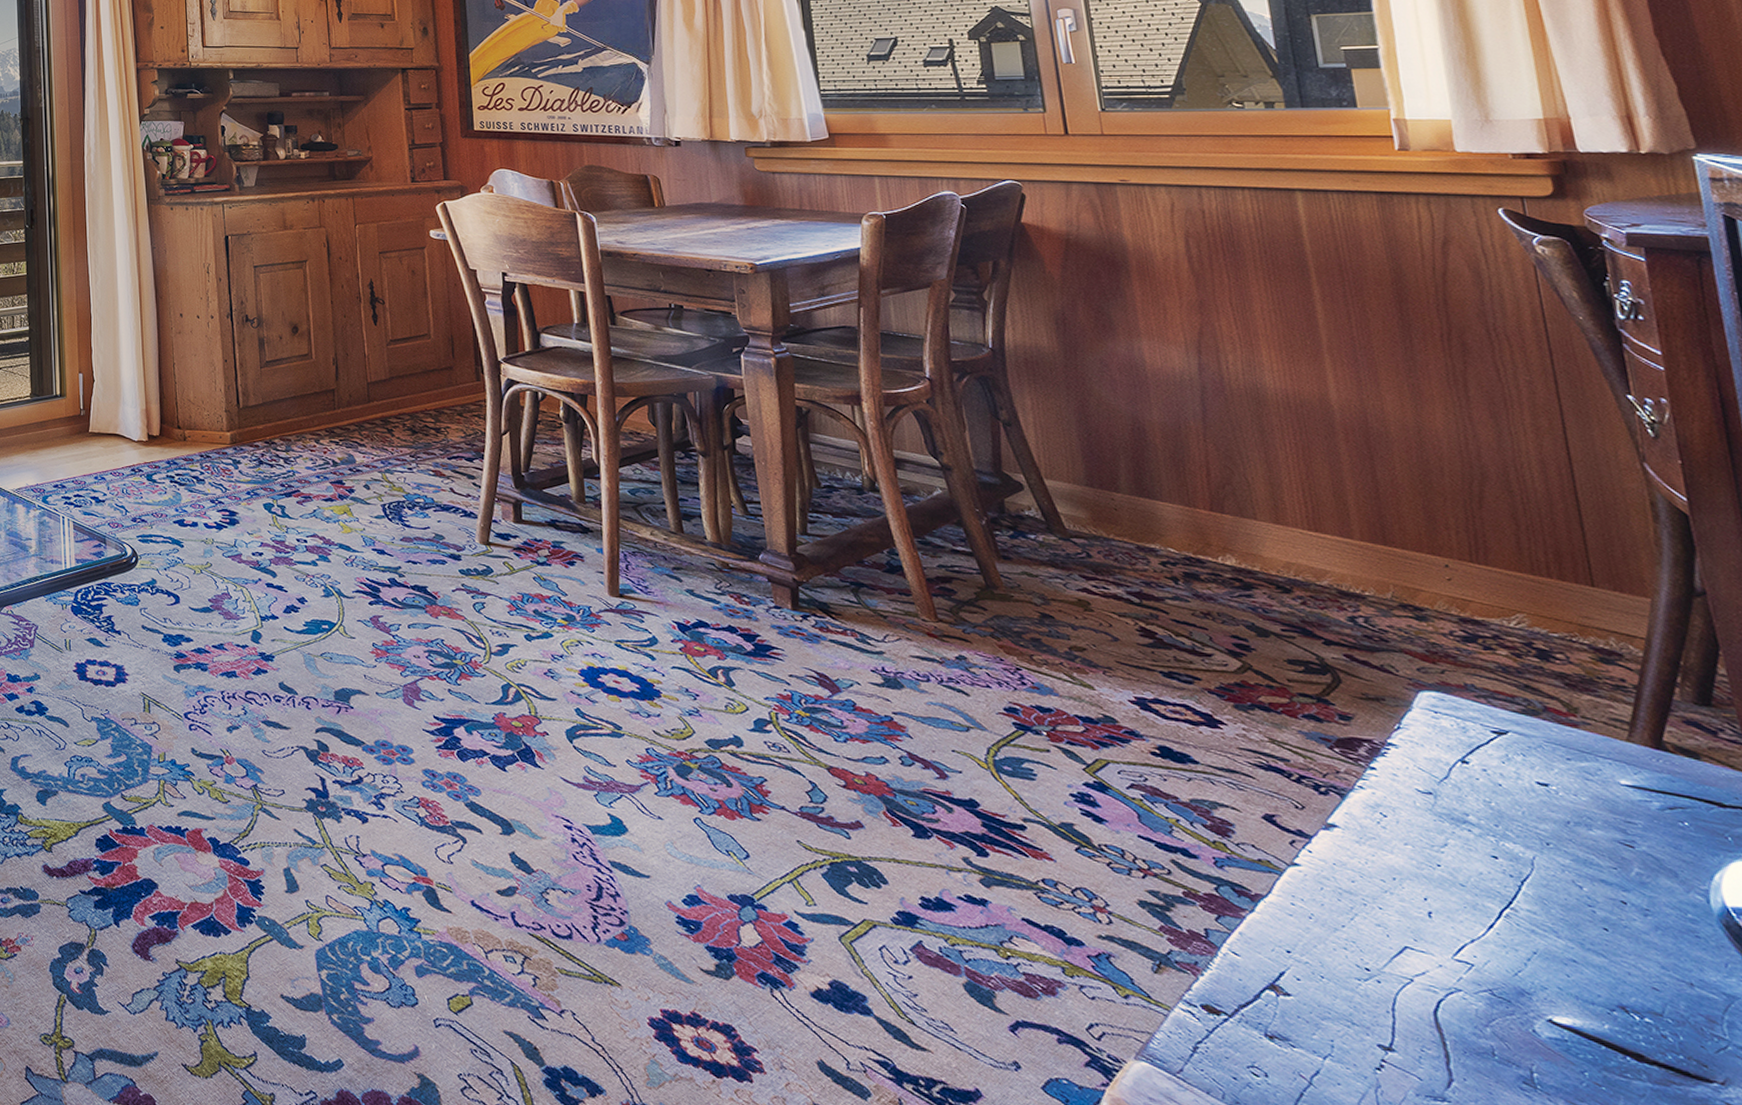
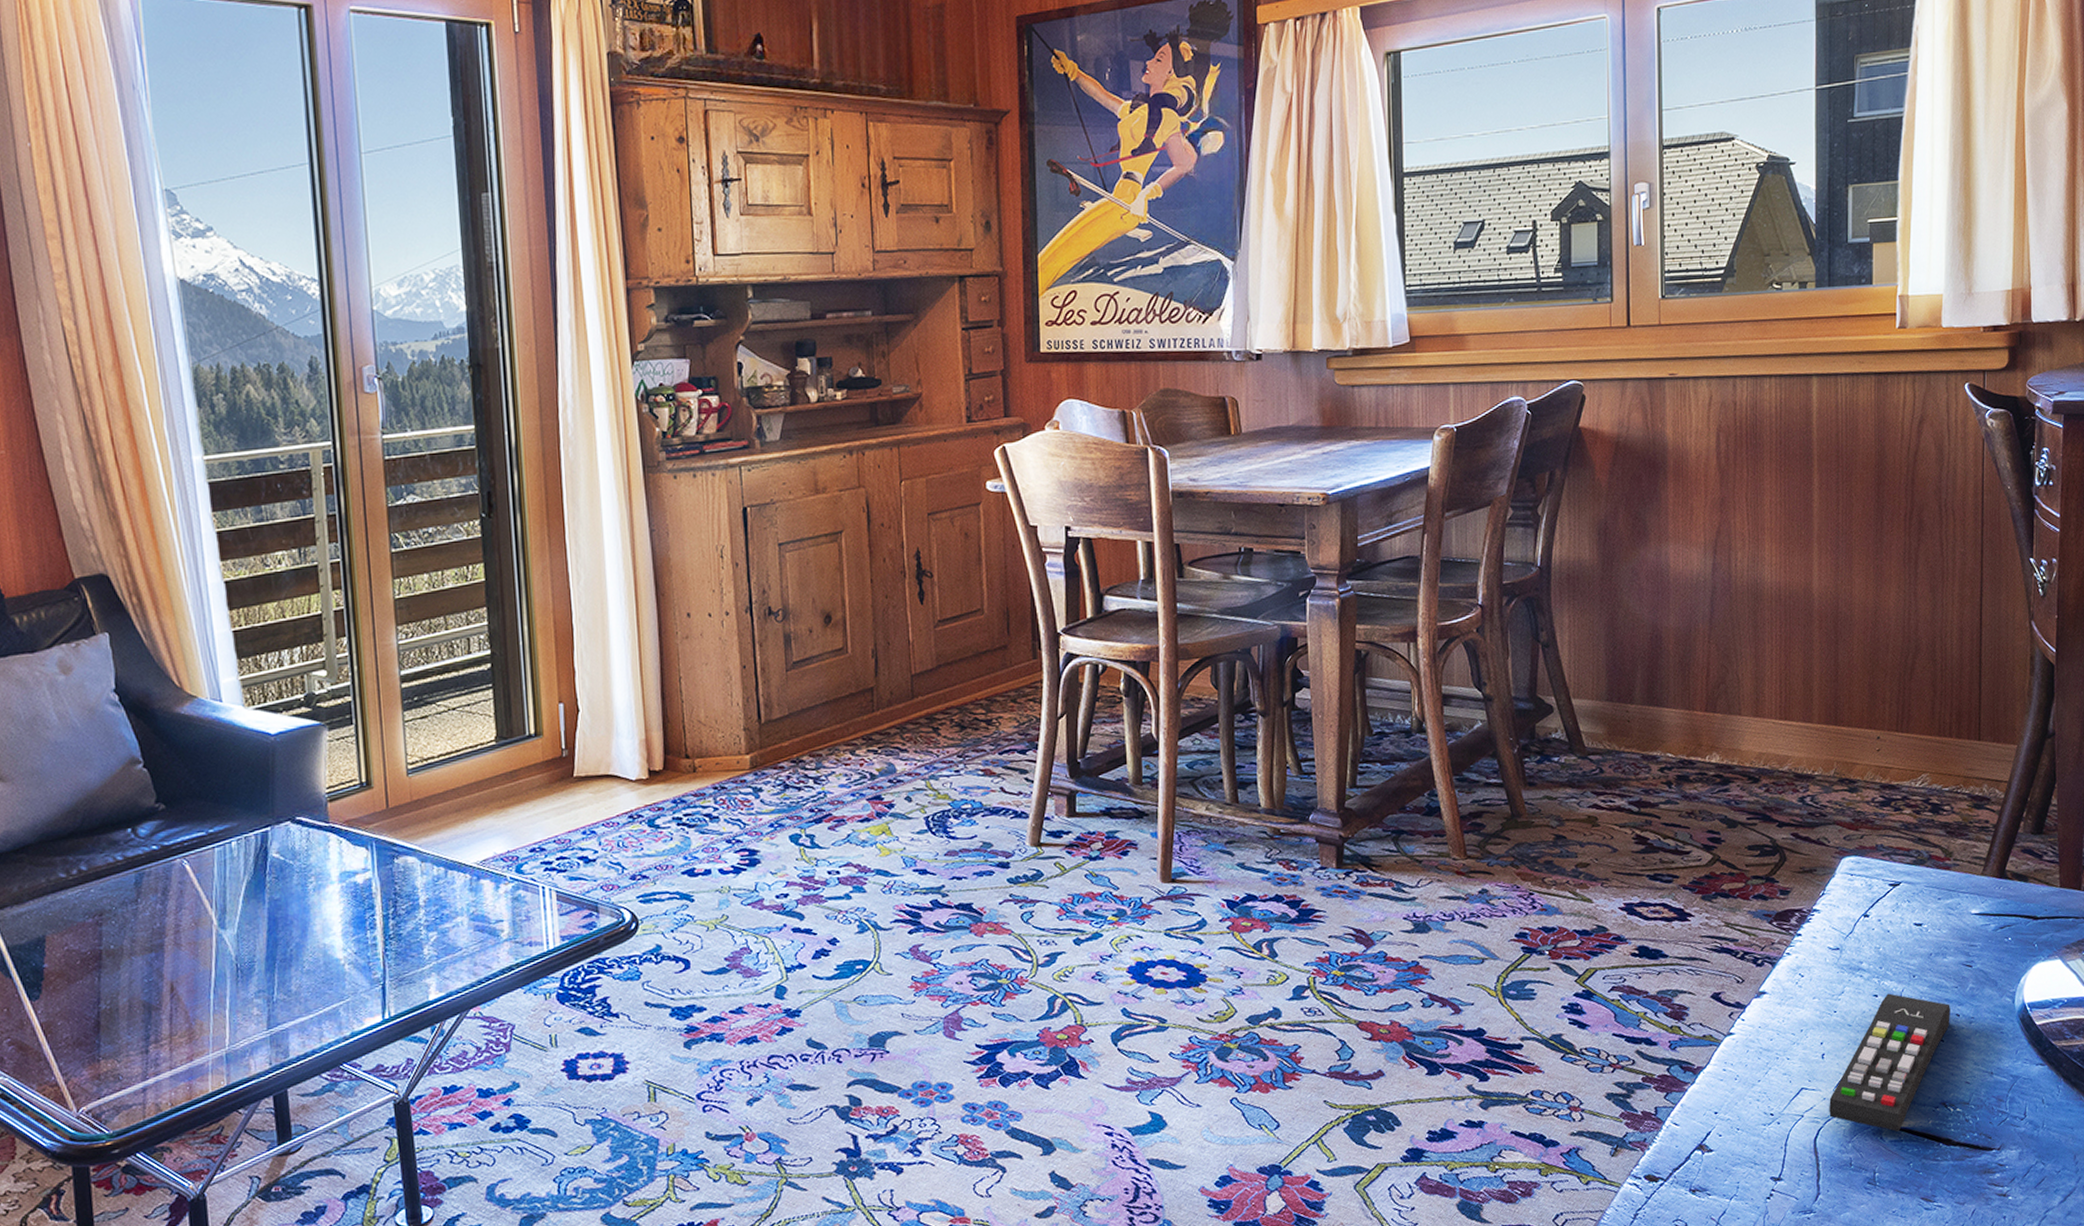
remote control: none [1447,858,1614,1029] -> present [1829,993,1950,1132]

